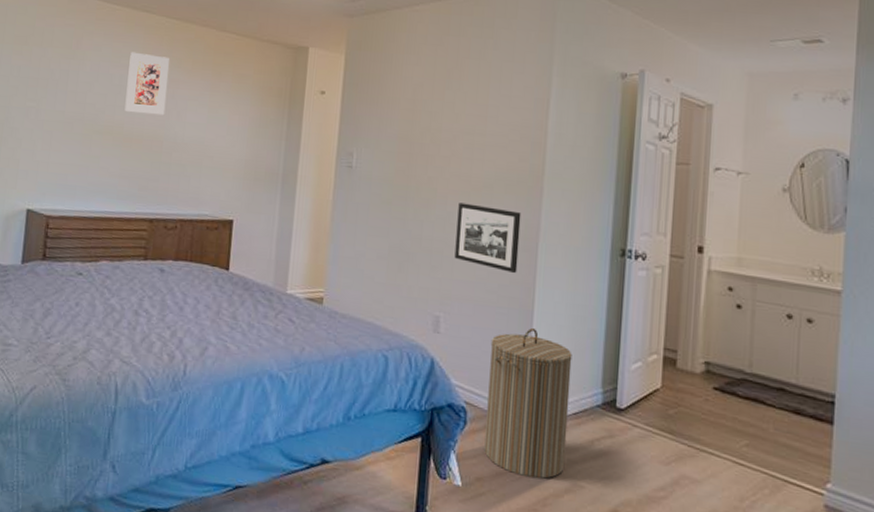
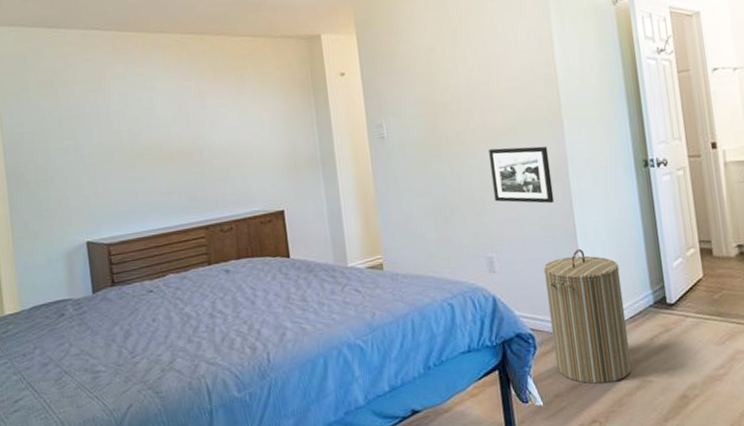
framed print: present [124,52,169,116] -> none [153,71,198,130]

